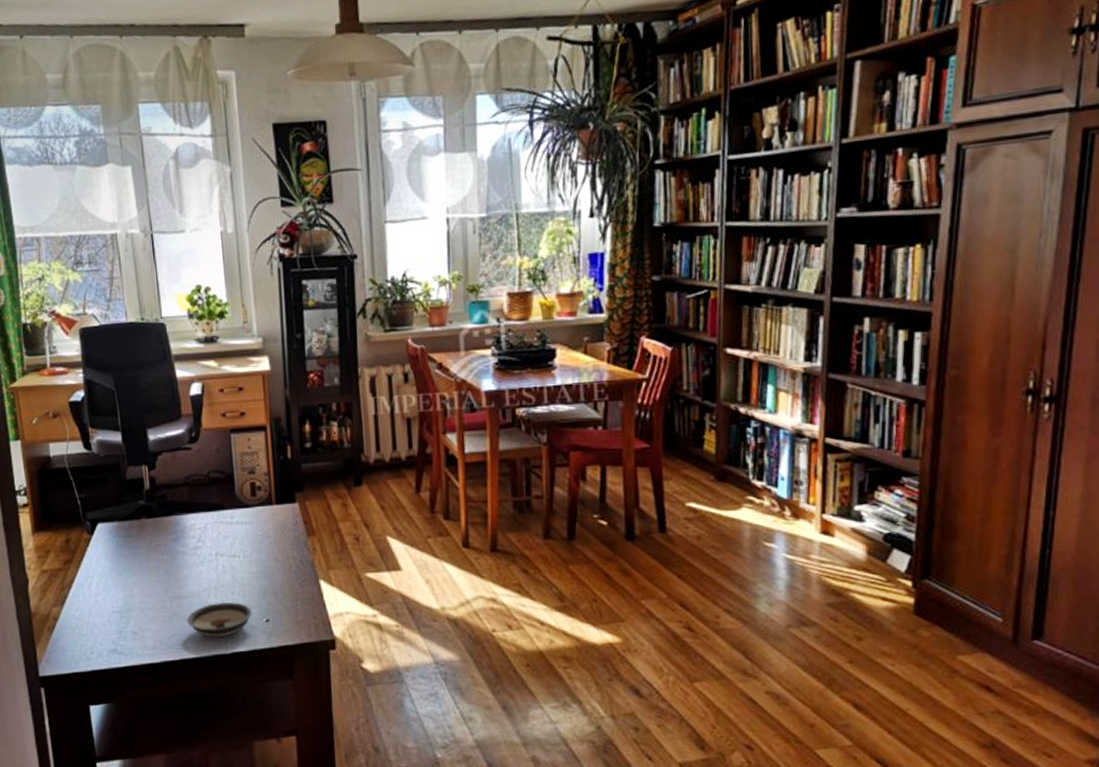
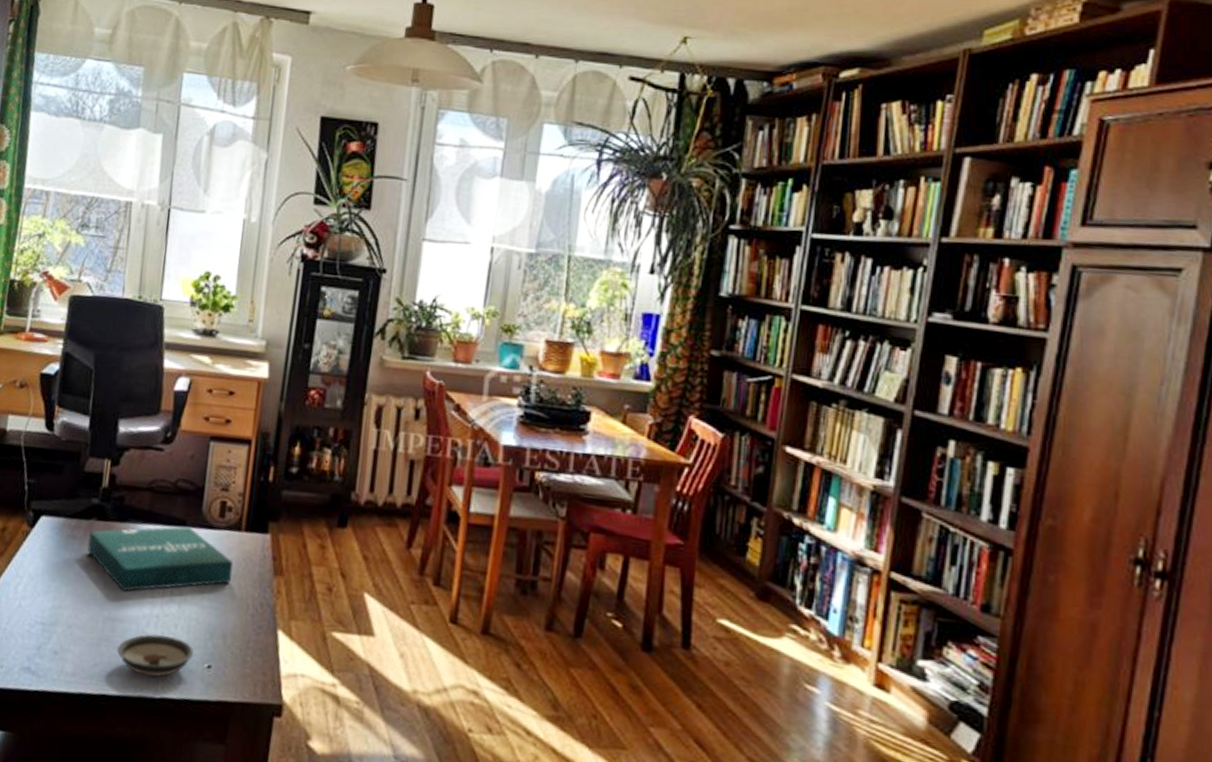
pizza box: none [142,509,273,572] -> present [87,526,234,591]

